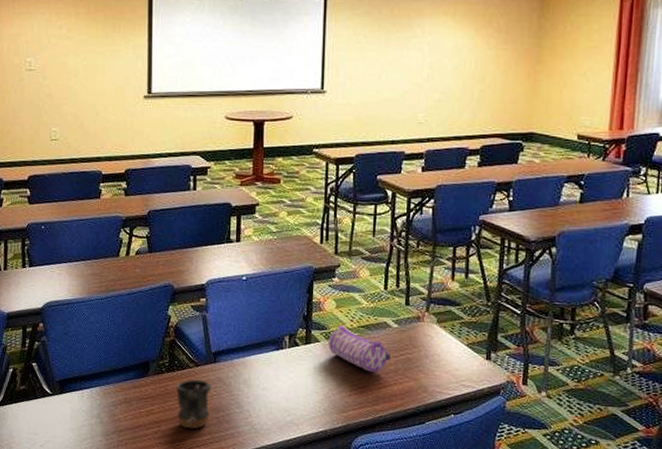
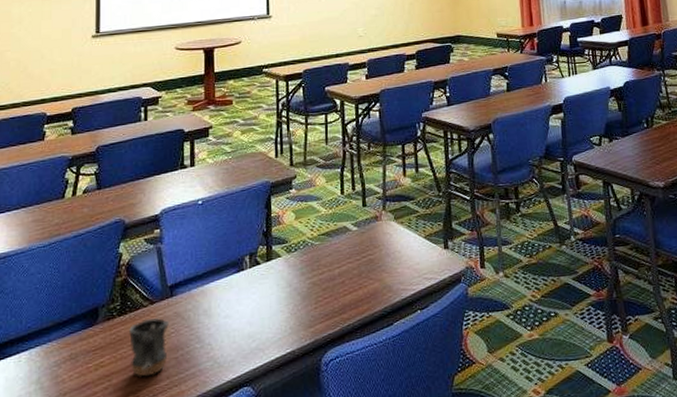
pencil case: present [328,325,390,372] -> none [289,236,353,280]

